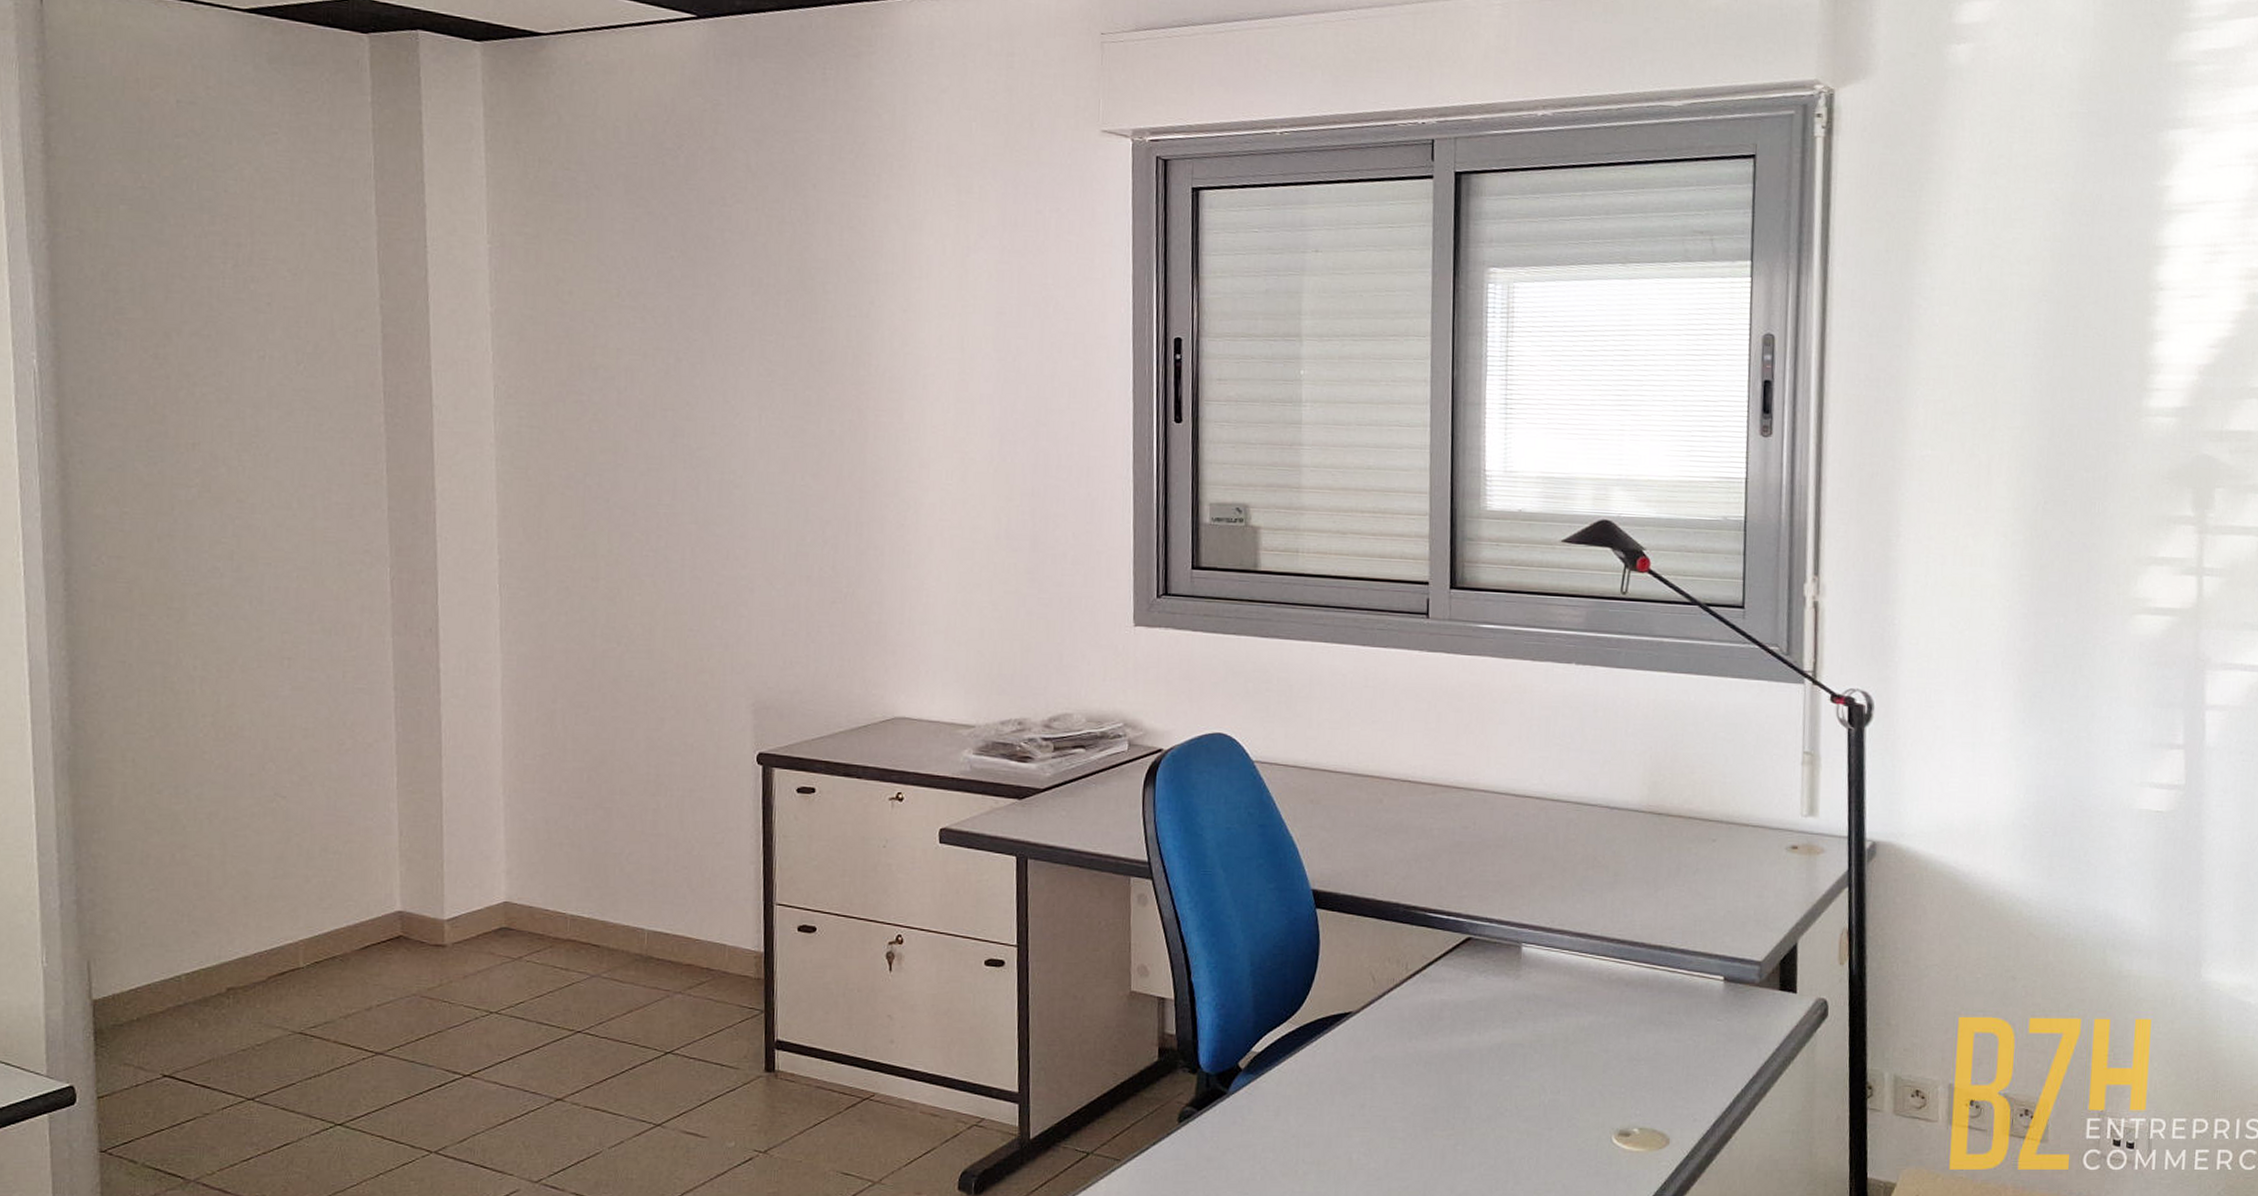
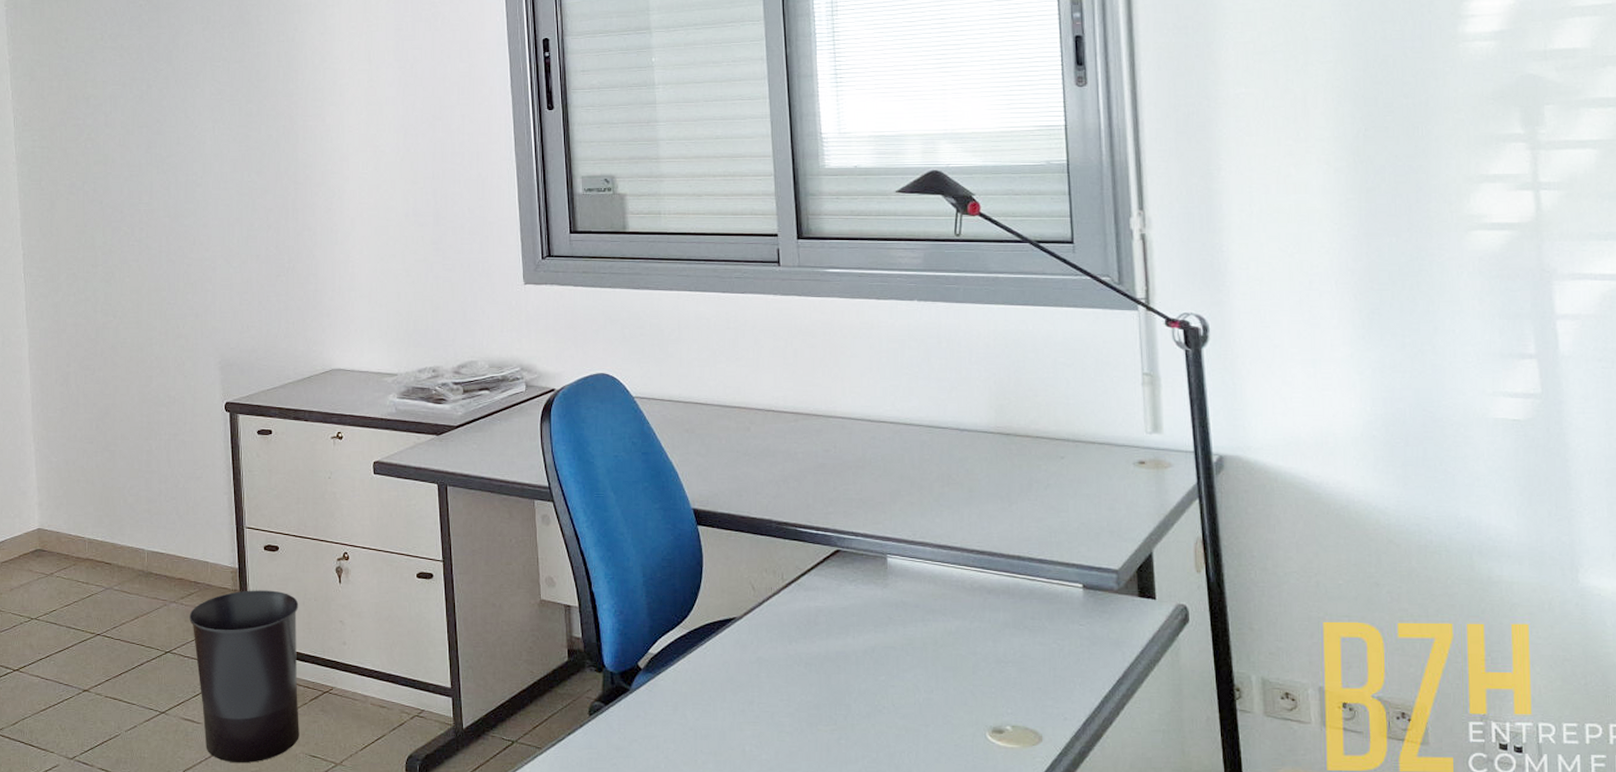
waste bin: none [698,978,838,1184] -> present [189,590,299,764]

